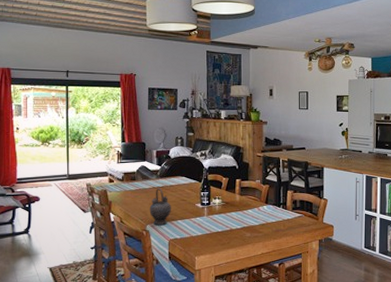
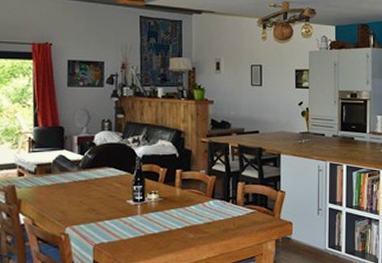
teapot: present [149,188,171,225] -> none [69,182,96,227]

